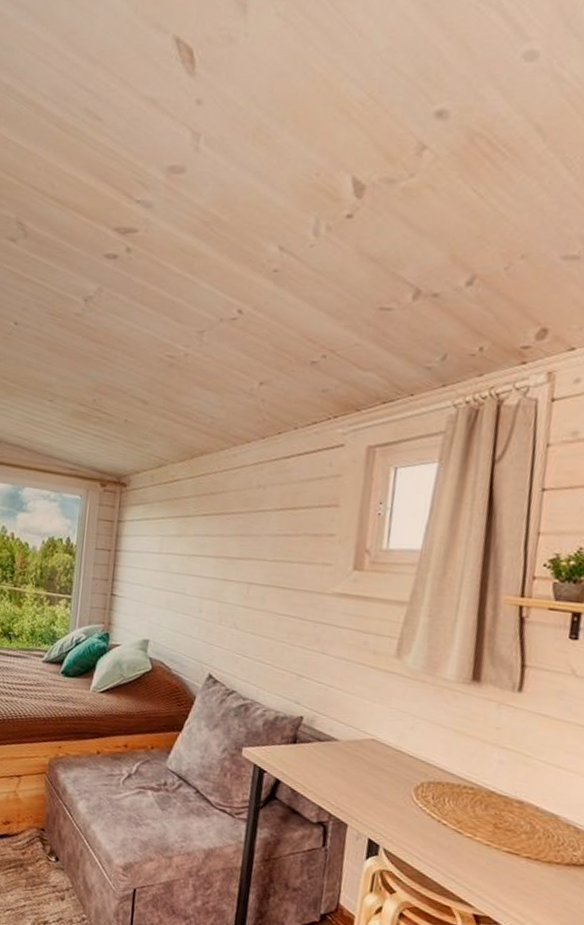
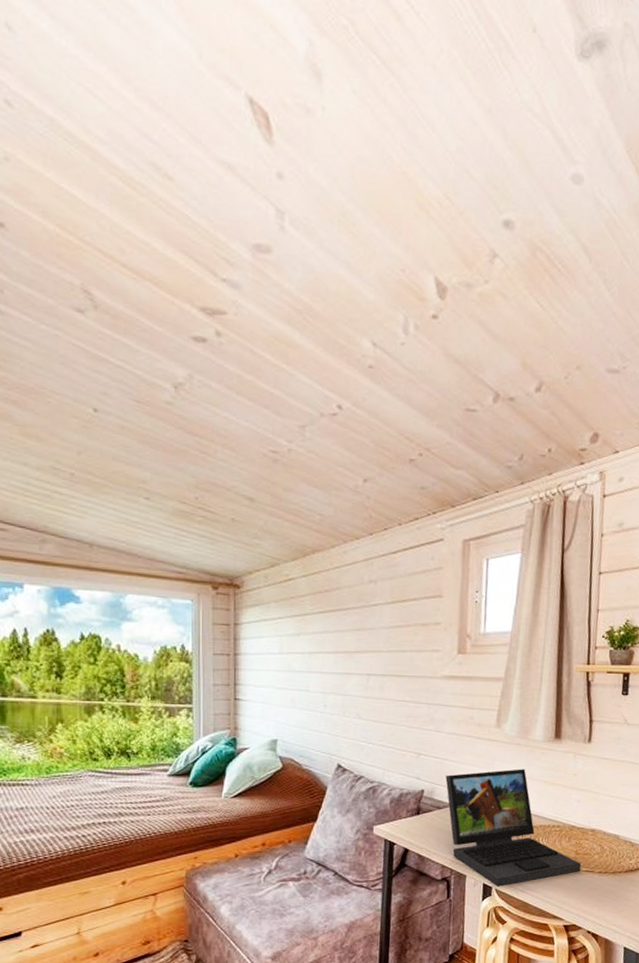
laptop: none [329,704,502,851] -> present [445,769,582,887]

